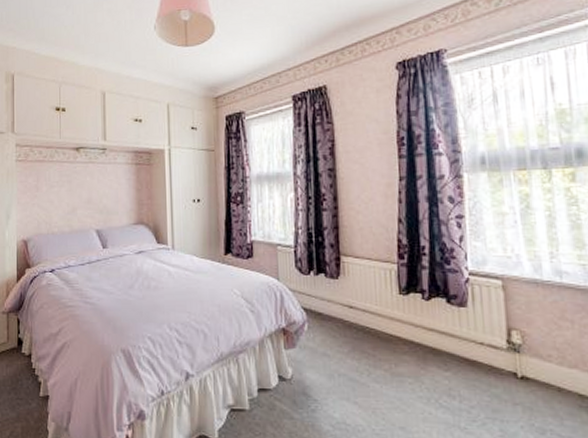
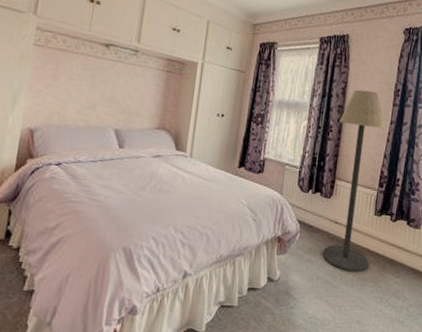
floor lamp: none [333,145,402,366] -> present [323,89,386,272]

